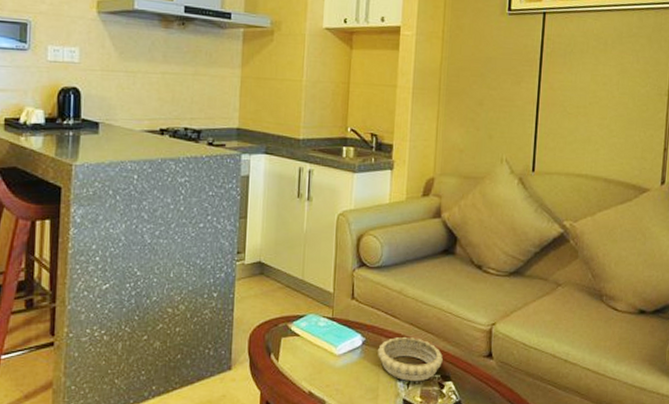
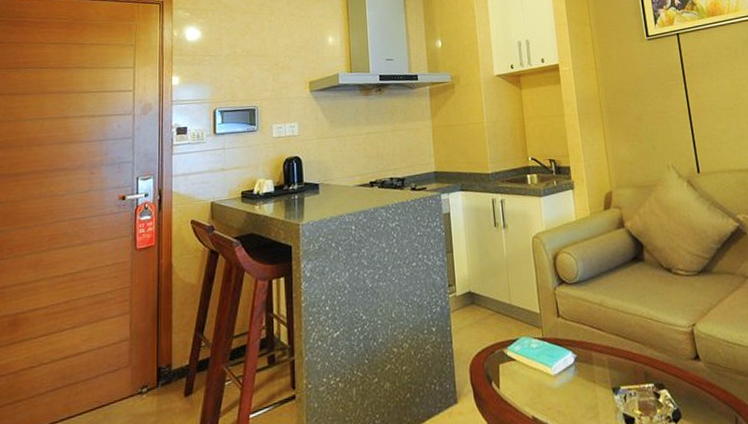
decorative bowl: present [378,336,443,382] -> none [590,348,653,395]

